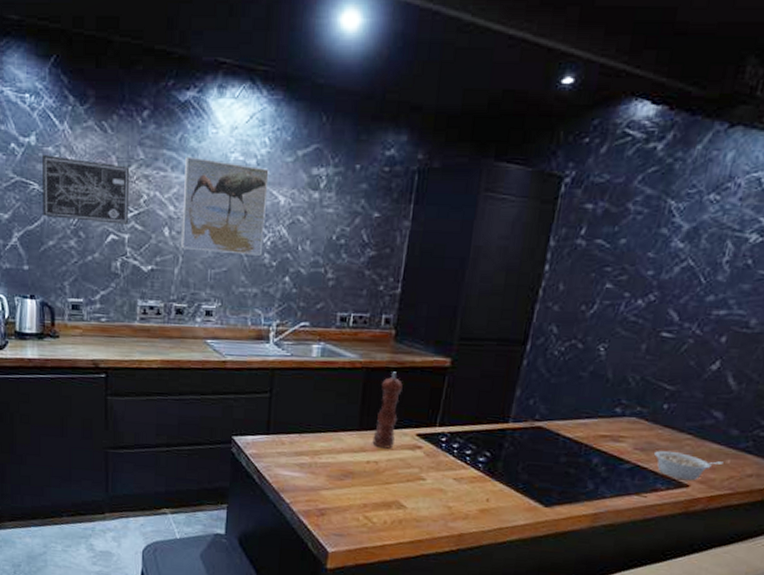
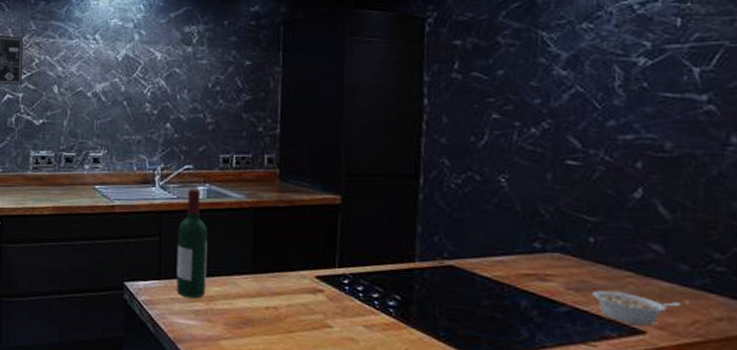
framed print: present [181,156,269,256] -> none [69,25,145,106]
wine bottle: none [284,346,319,453] -> present [177,188,208,299]
pepper mill: present [372,371,403,449] -> none [269,211,294,293]

